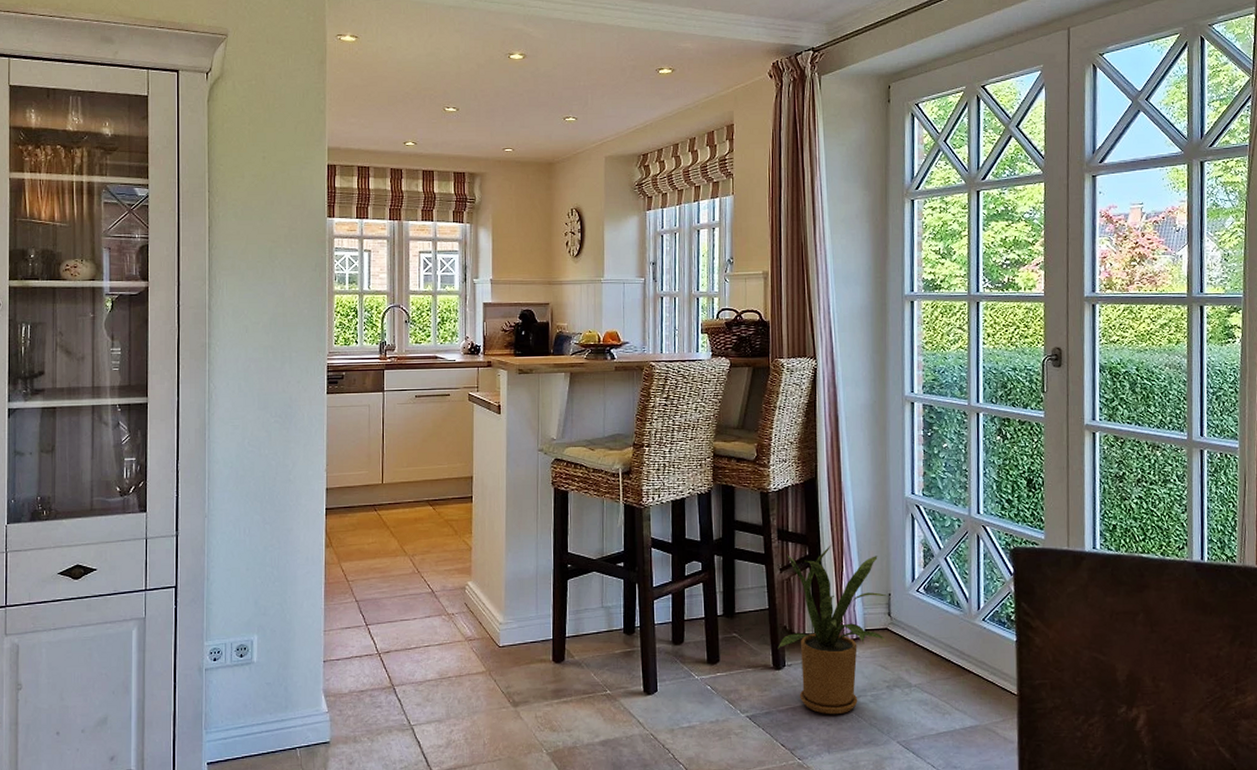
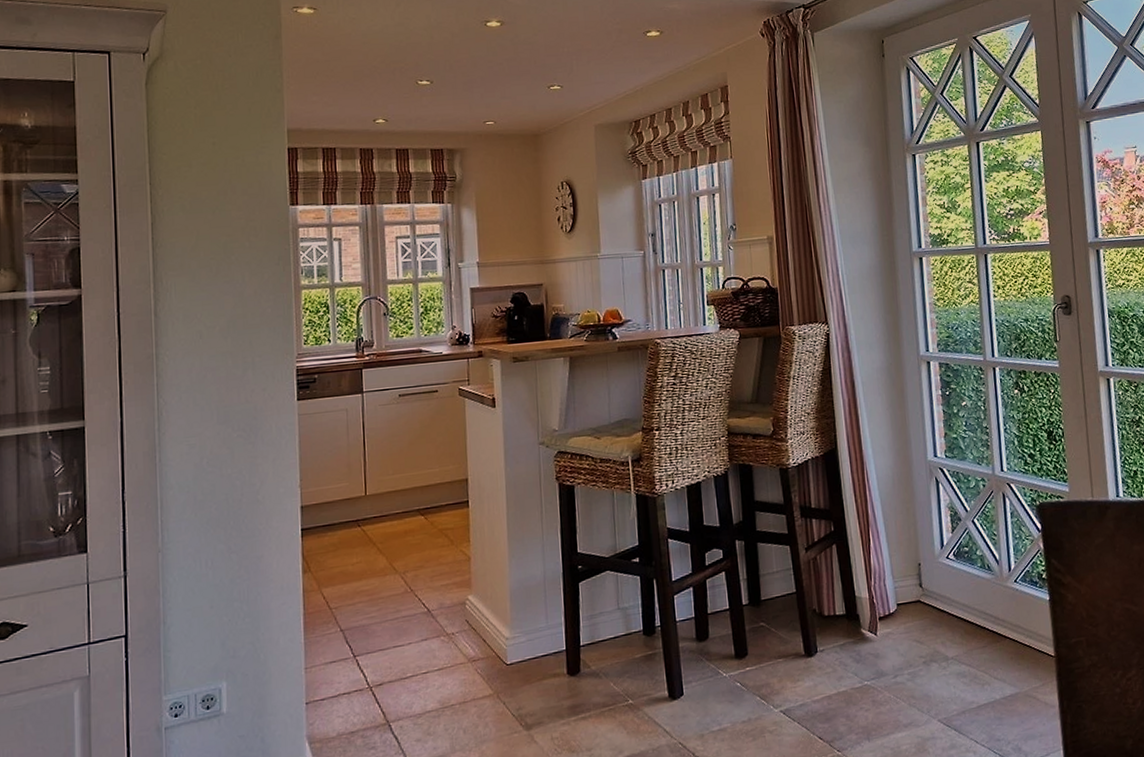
house plant: present [777,544,888,715] -> none [808,517,921,699]

